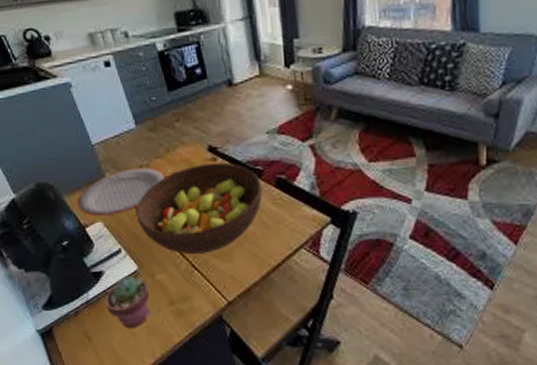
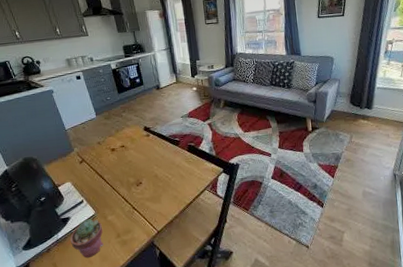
plate: present [77,167,165,216] -> none [53,143,115,178]
fruit bowl: present [135,162,263,254] -> none [94,137,180,200]

